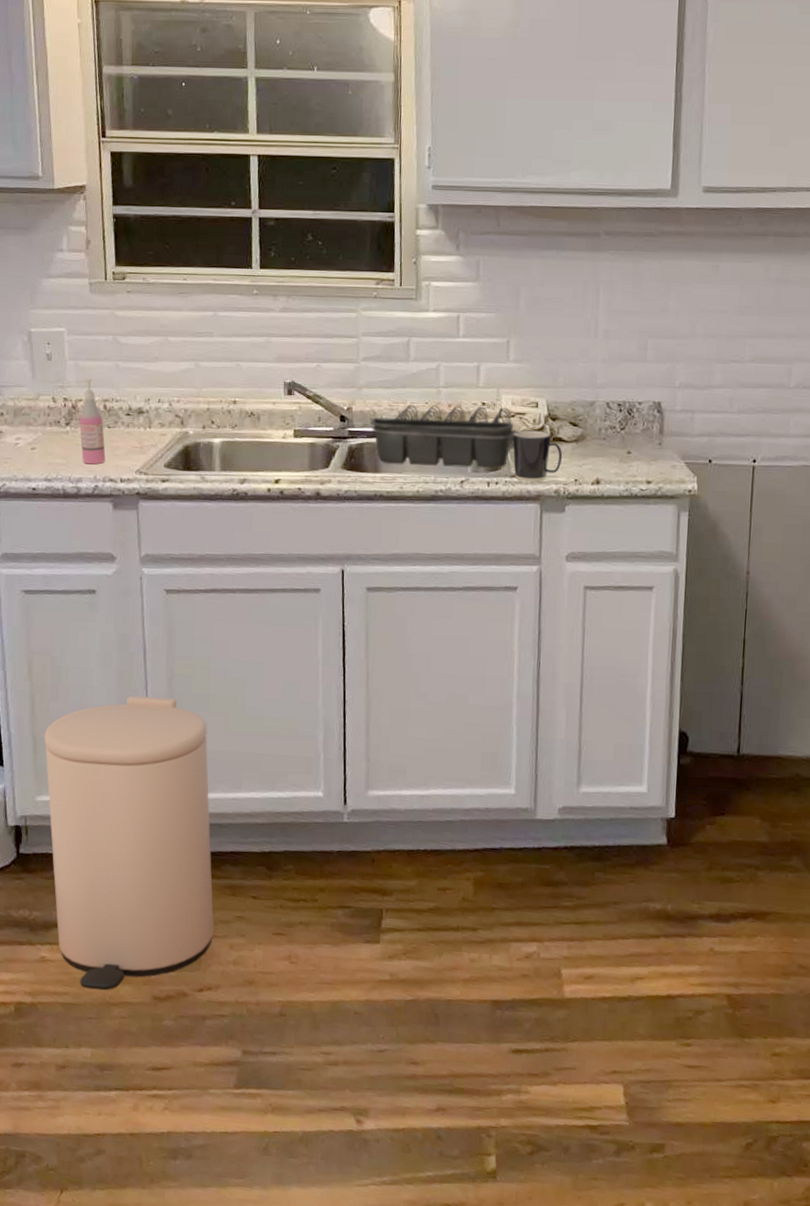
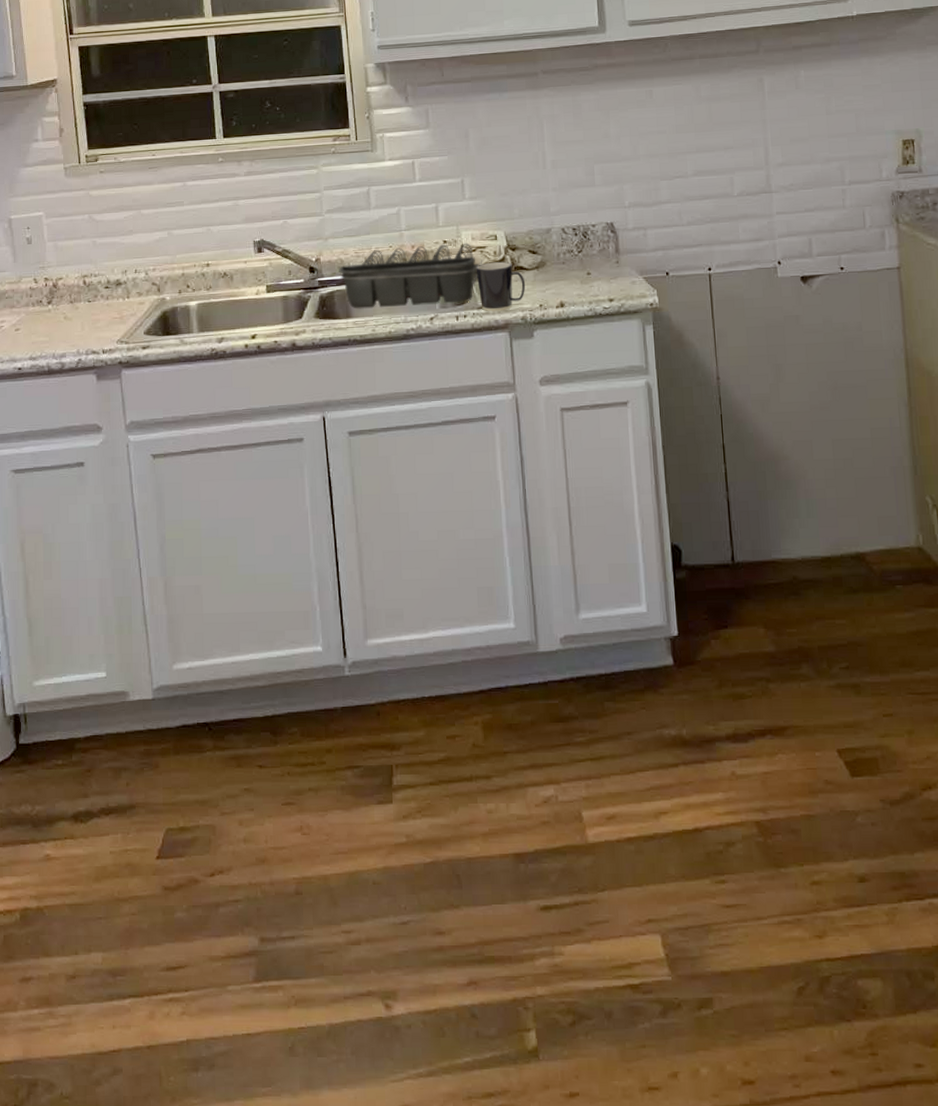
pedal bin: present [44,696,214,991] -> none [40,565,222,886]
soap dispenser: present [74,378,106,465] -> none [54,256,87,339]

